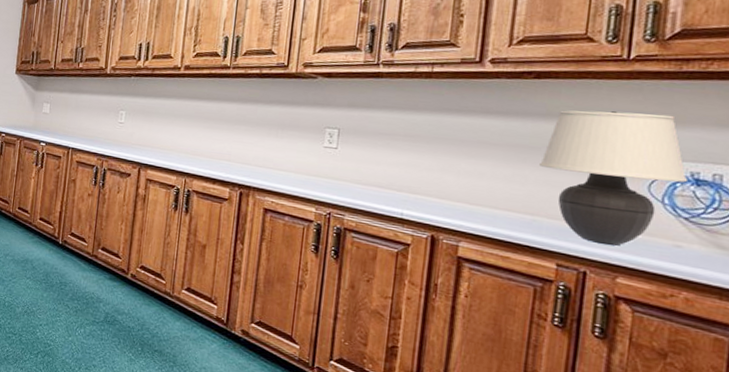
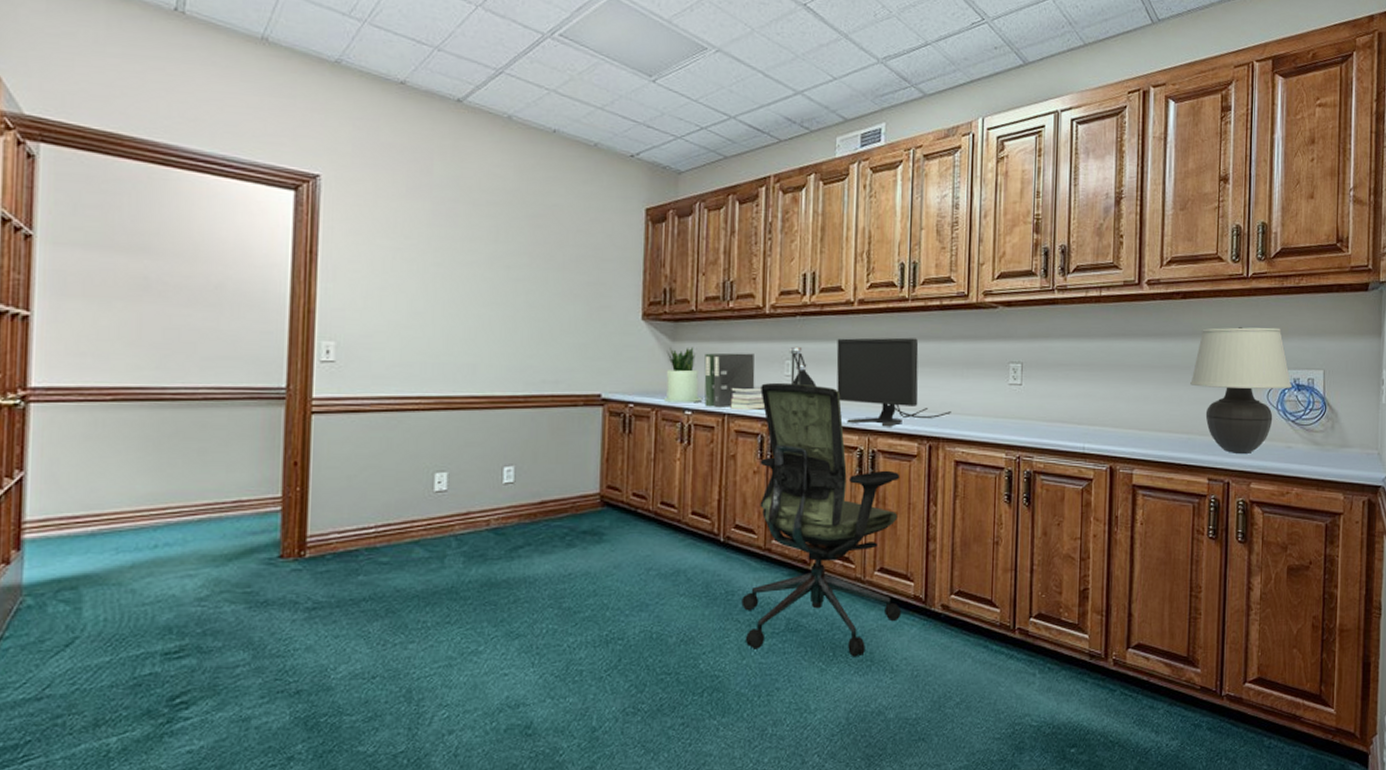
planter: none [26,95,54,138] -> present [663,347,702,403]
binder: none [55,101,96,144] -> present [704,353,755,409]
office chair: none [71,127,212,357] -> present [741,382,902,657]
books: none [74,128,101,148] -> present [730,386,765,411]
desk lamp: none [122,100,144,133] -> present [788,346,817,386]
computer monitor: none [160,96,263,173] -> present [836,337,951,427]

